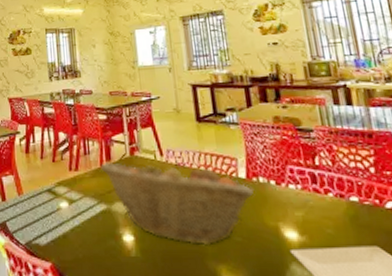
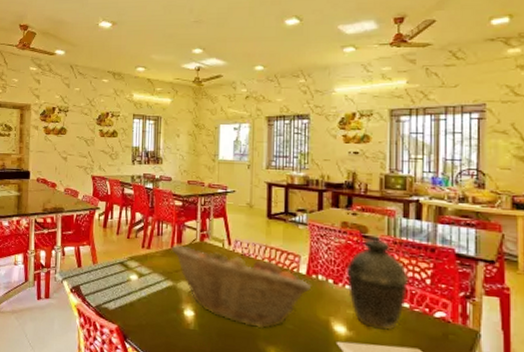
kettle: none [286,129,355,231] -> present [345,237,409,331]

